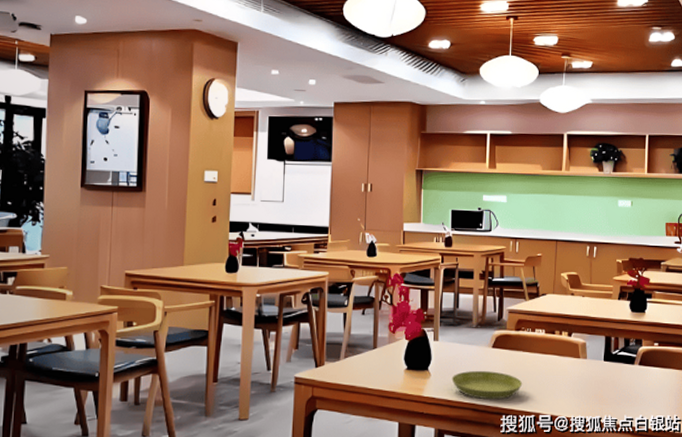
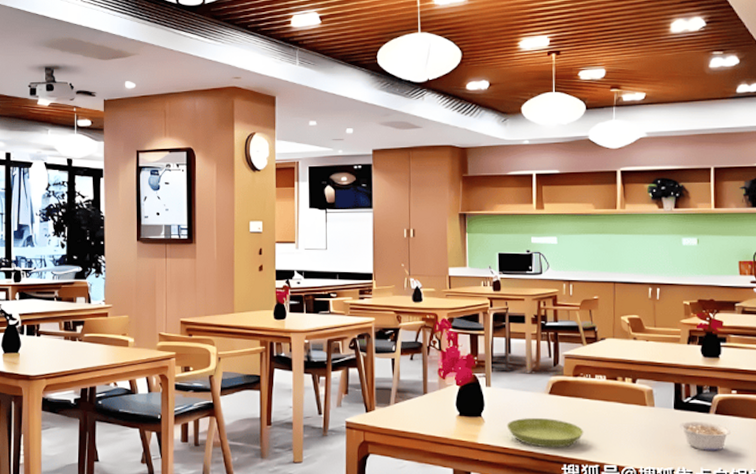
legume: none [608,372,651,399] -> present [680,421,730,451]

